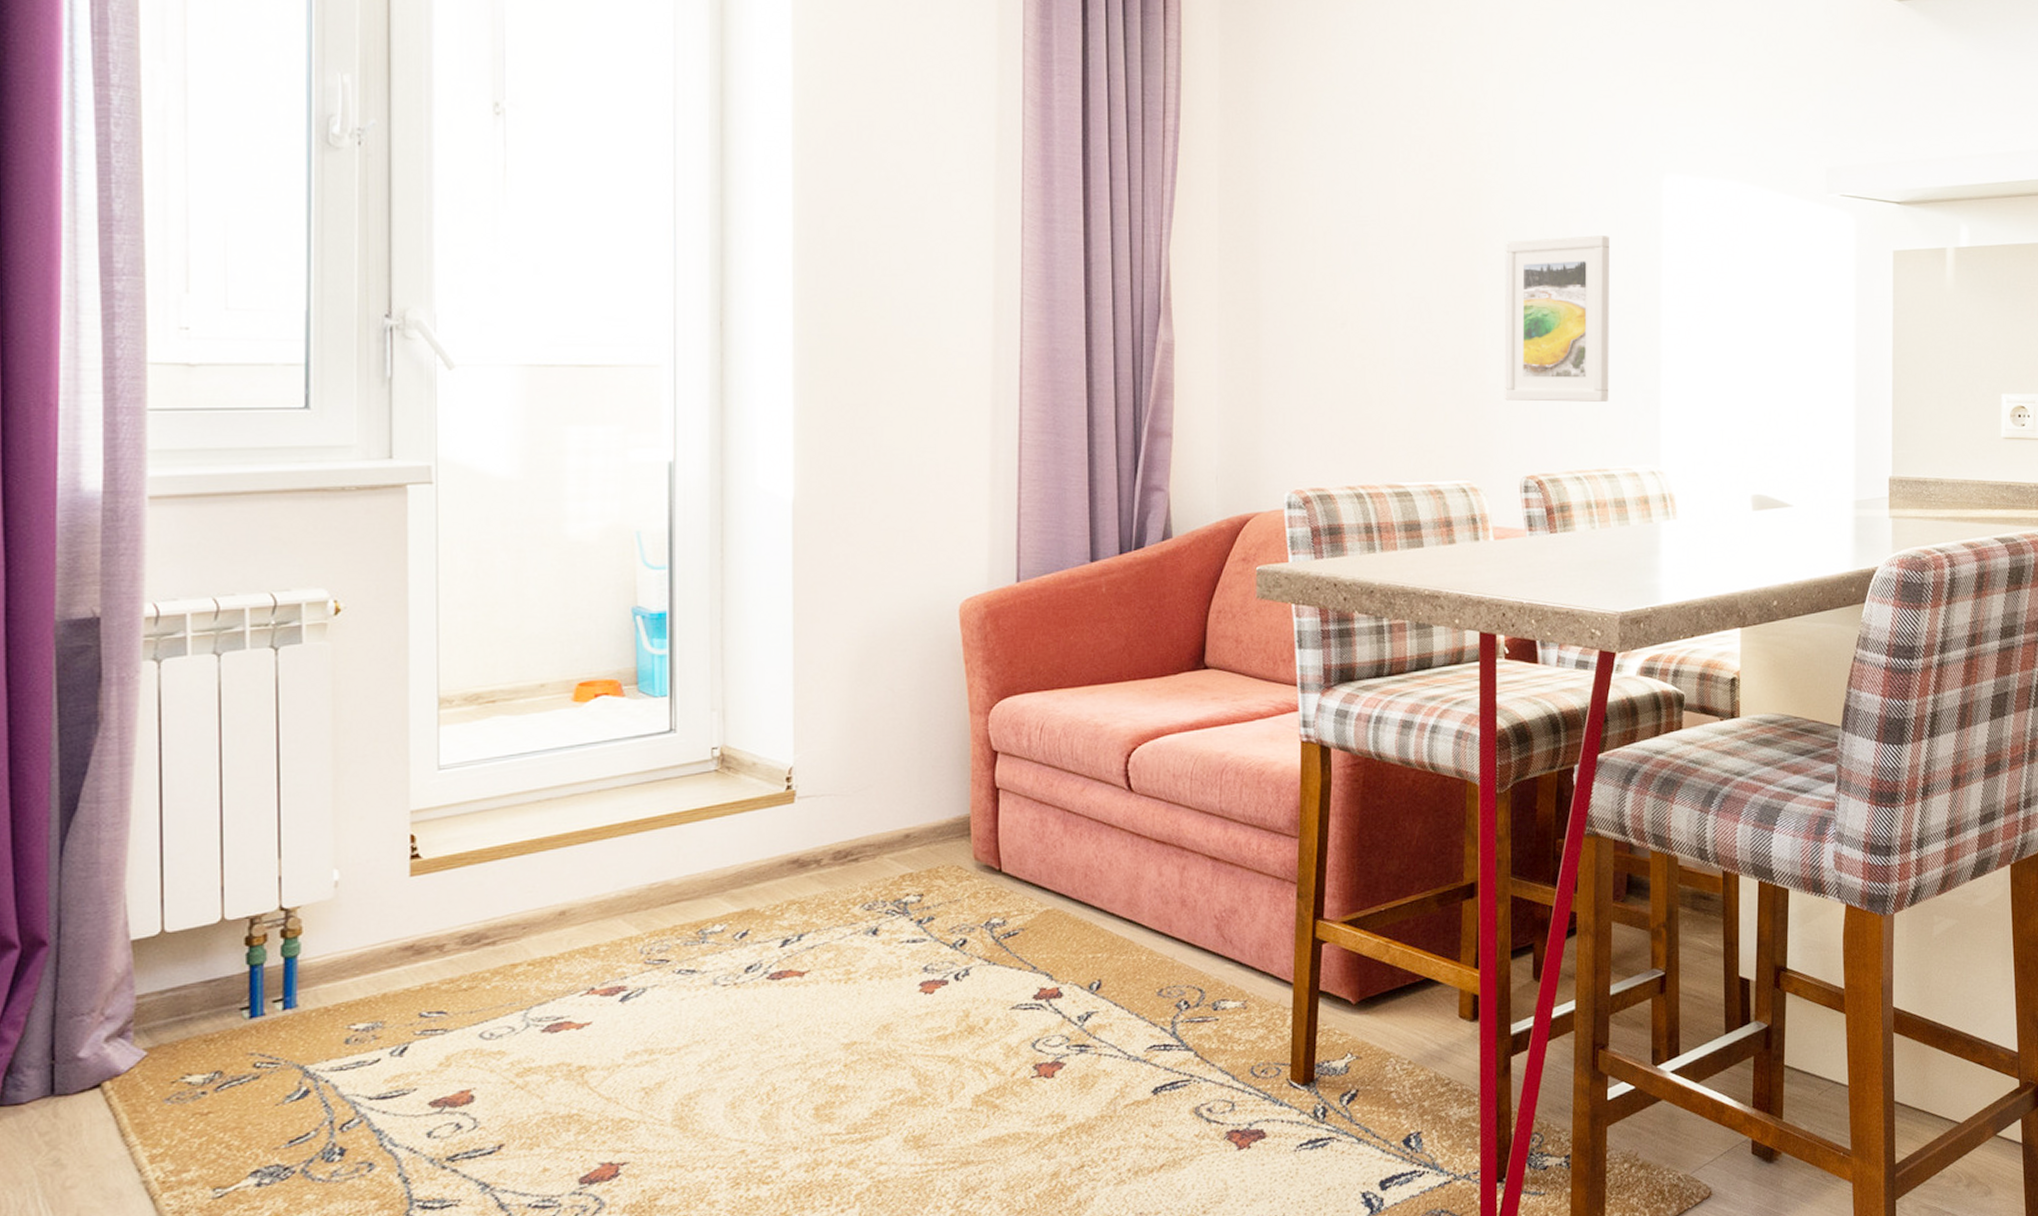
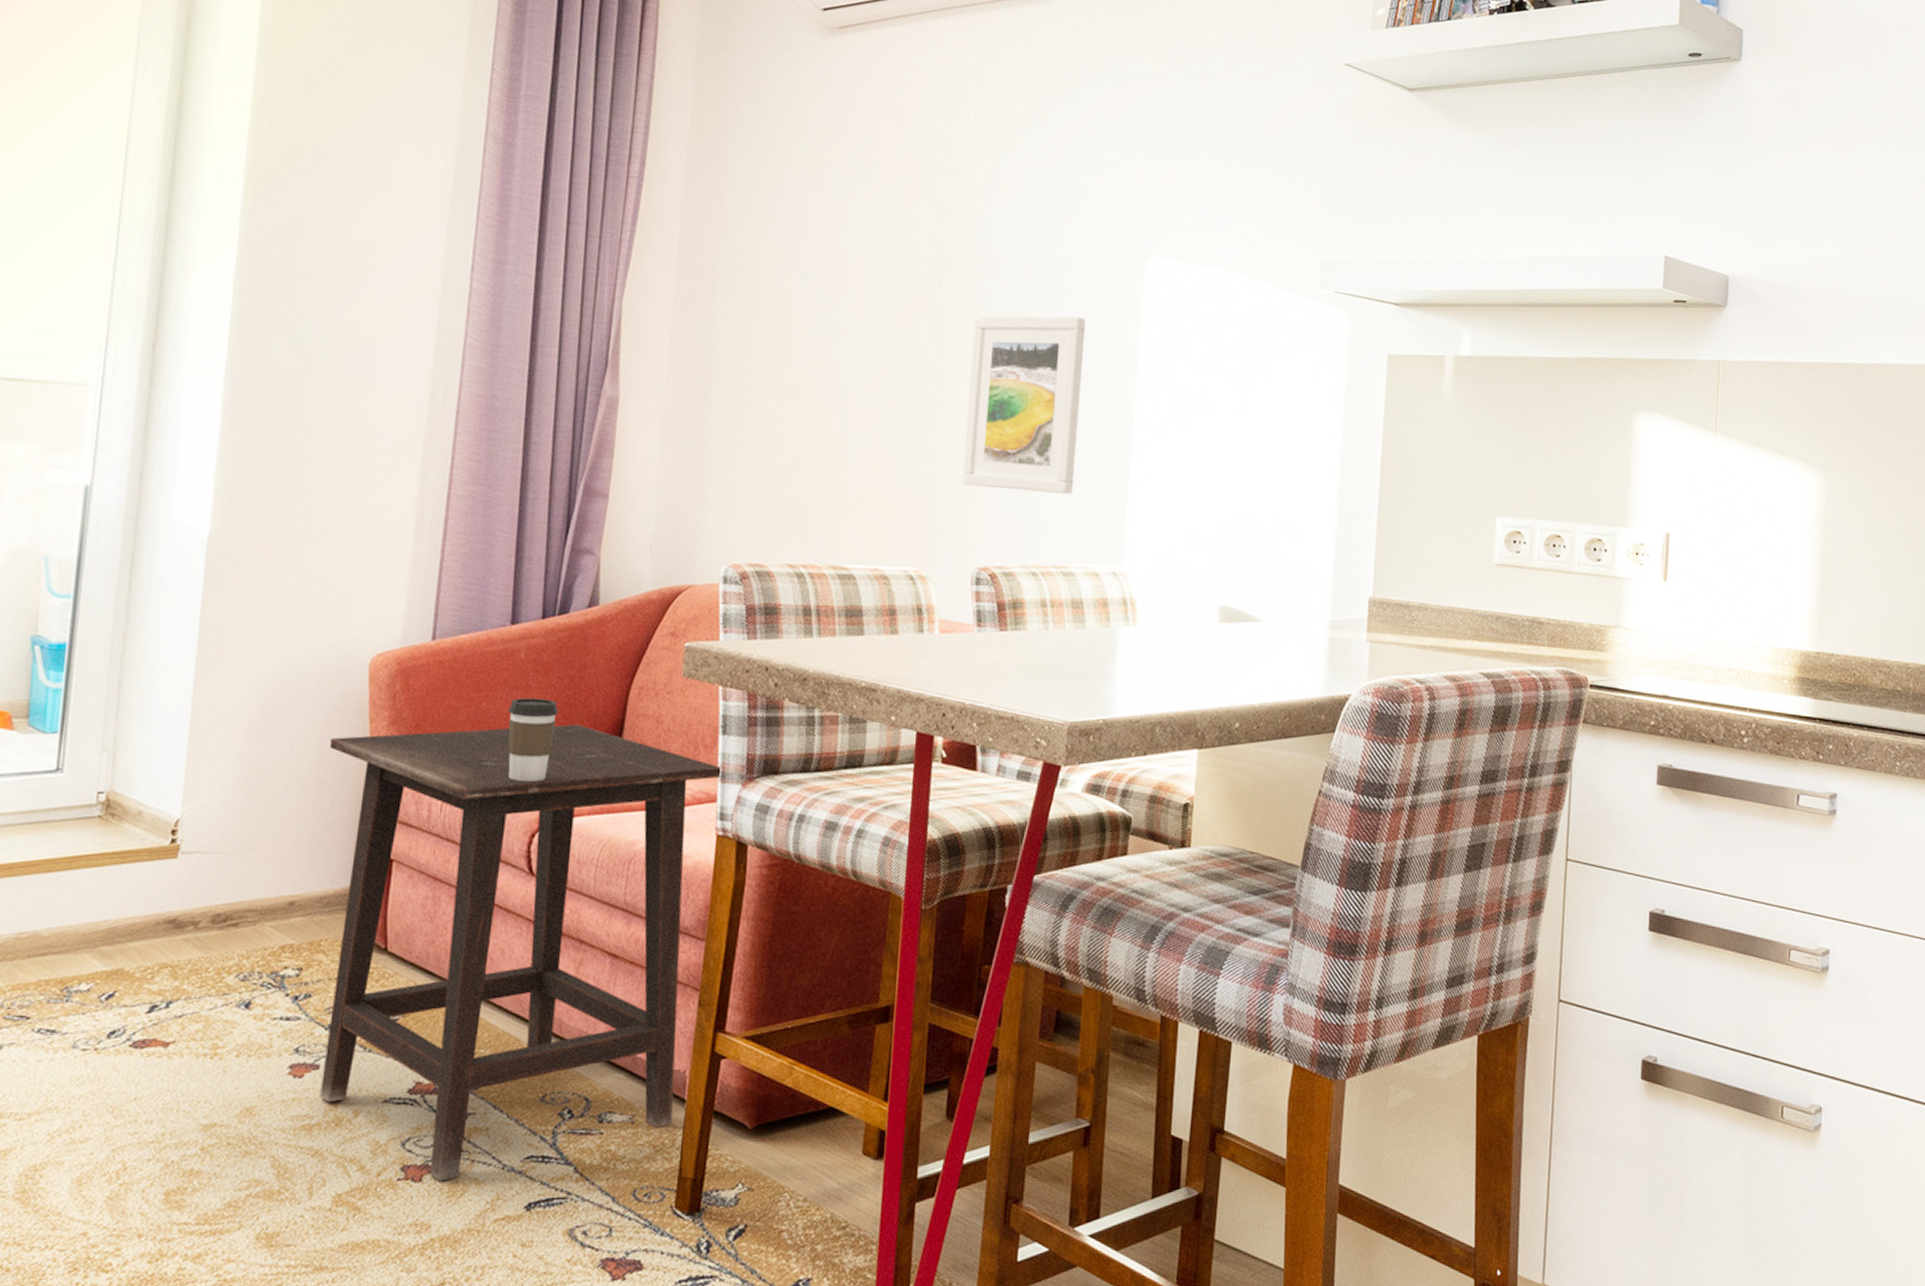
side table: none [929,650,1302,1076] -> present [320,724,723,1182]
coffee cup: none [1095,629,1143,706] -> present [507,698,559,782]

